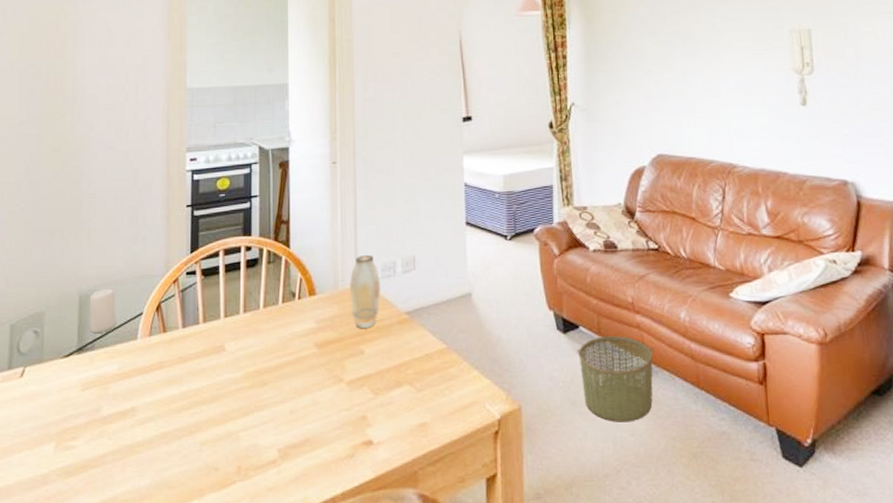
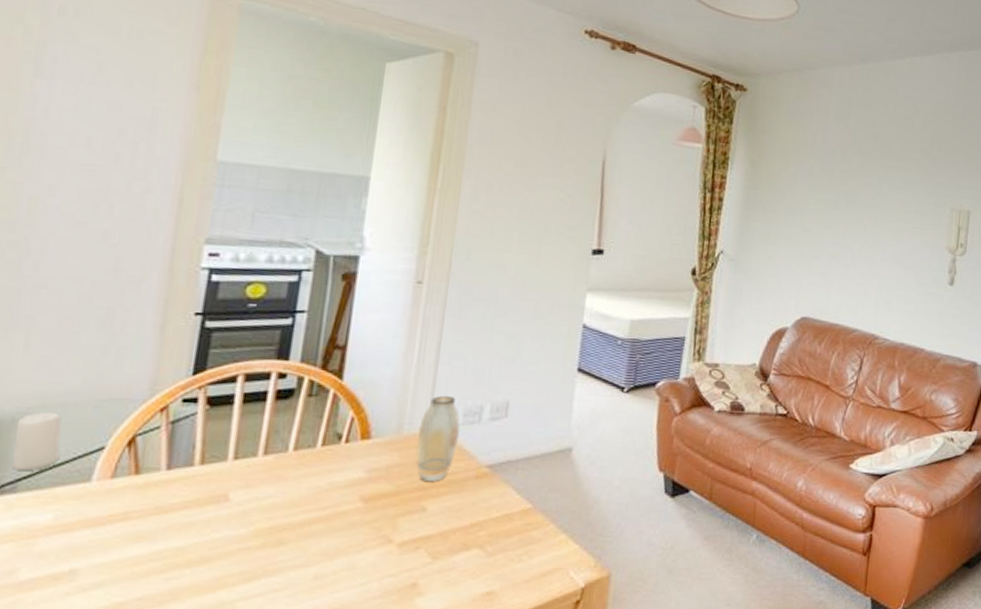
basket: present [577,336,654,422] -> none [682,502,765,592]

